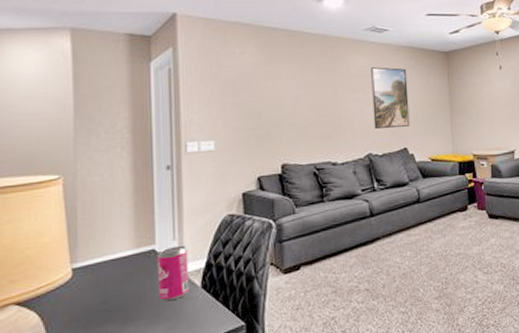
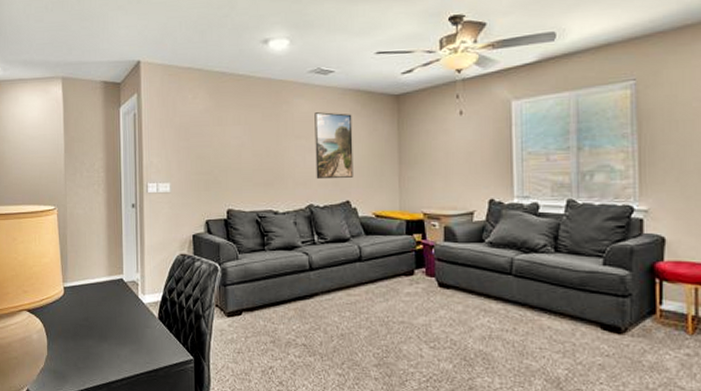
beverage can: present [156,245,189,302] -> none [124,278,149,327]

